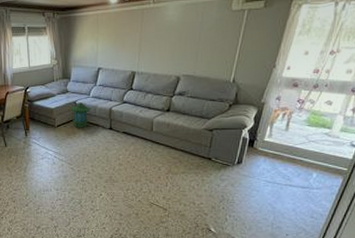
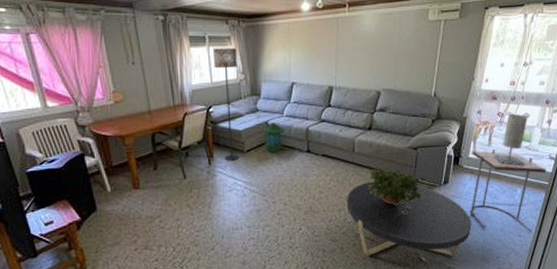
floor lamp: none [31,37,52,134] -> present [212,48,240,161]
coffee table: none [143,157,263,231] -> present [346,181,472,257]
potted plant: none [163,146,215,190] -> present [367,168,422,216]
side table: none [262,134,346,214] -> present [470,149,546,232]
table lamp: none [290,102,330,150] -> present [494,114,528,165]

